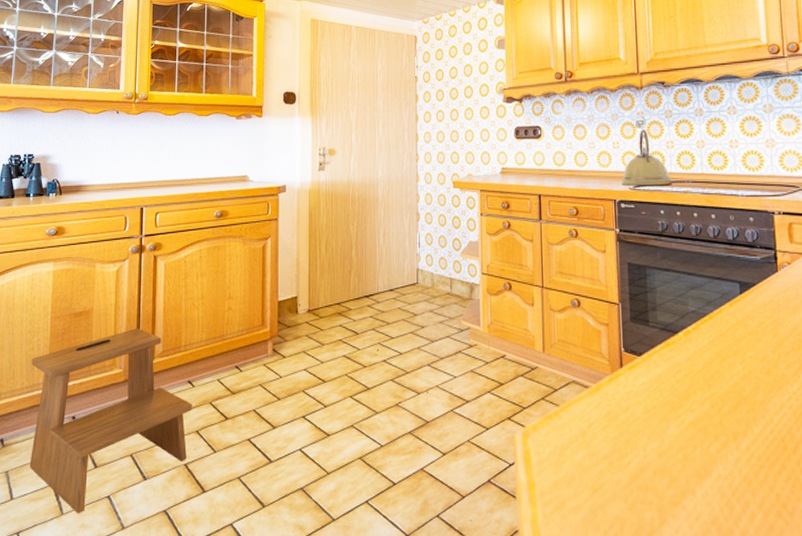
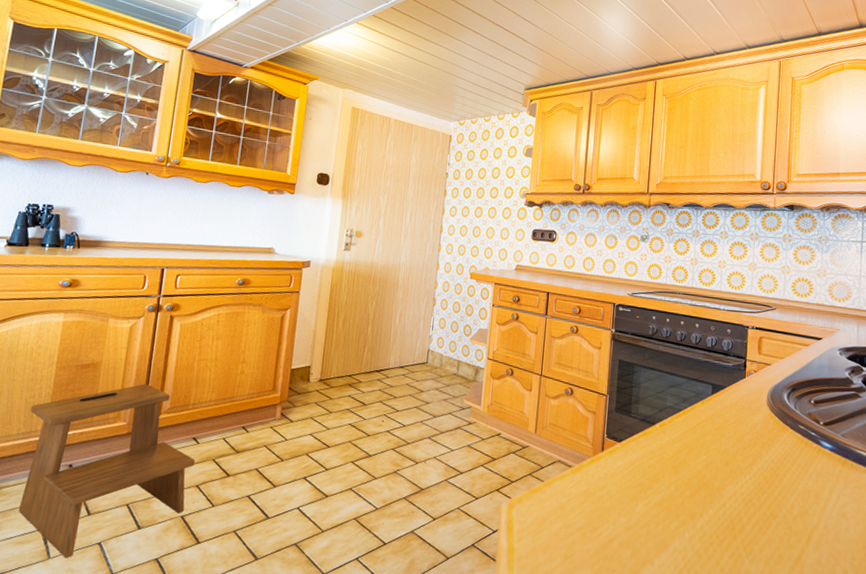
kettle: present [621,129,672,186] -> none [621,243,666,295]

